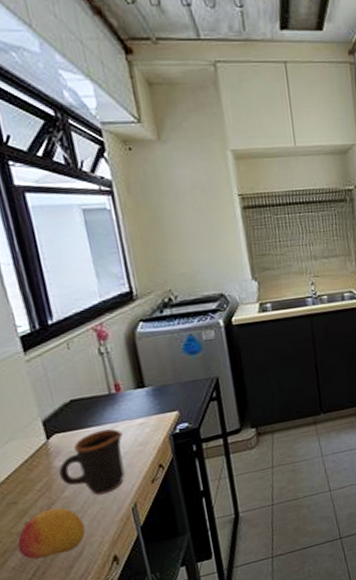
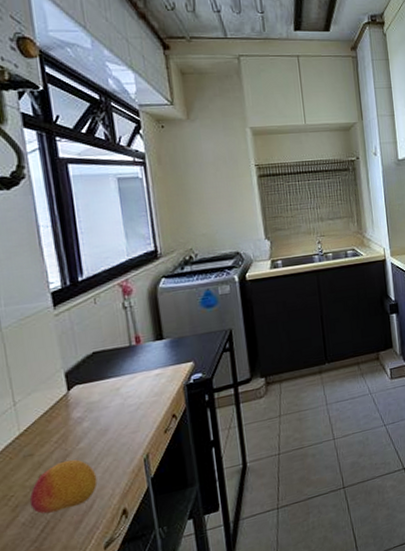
mug: present [59,429,125,496] -> none [77,379,140,447]

